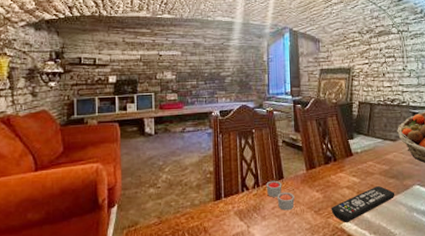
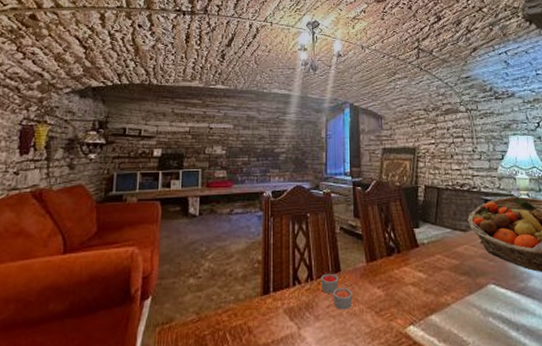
remote control: present [331,186,395,222] -> none [394,284,467,327]

